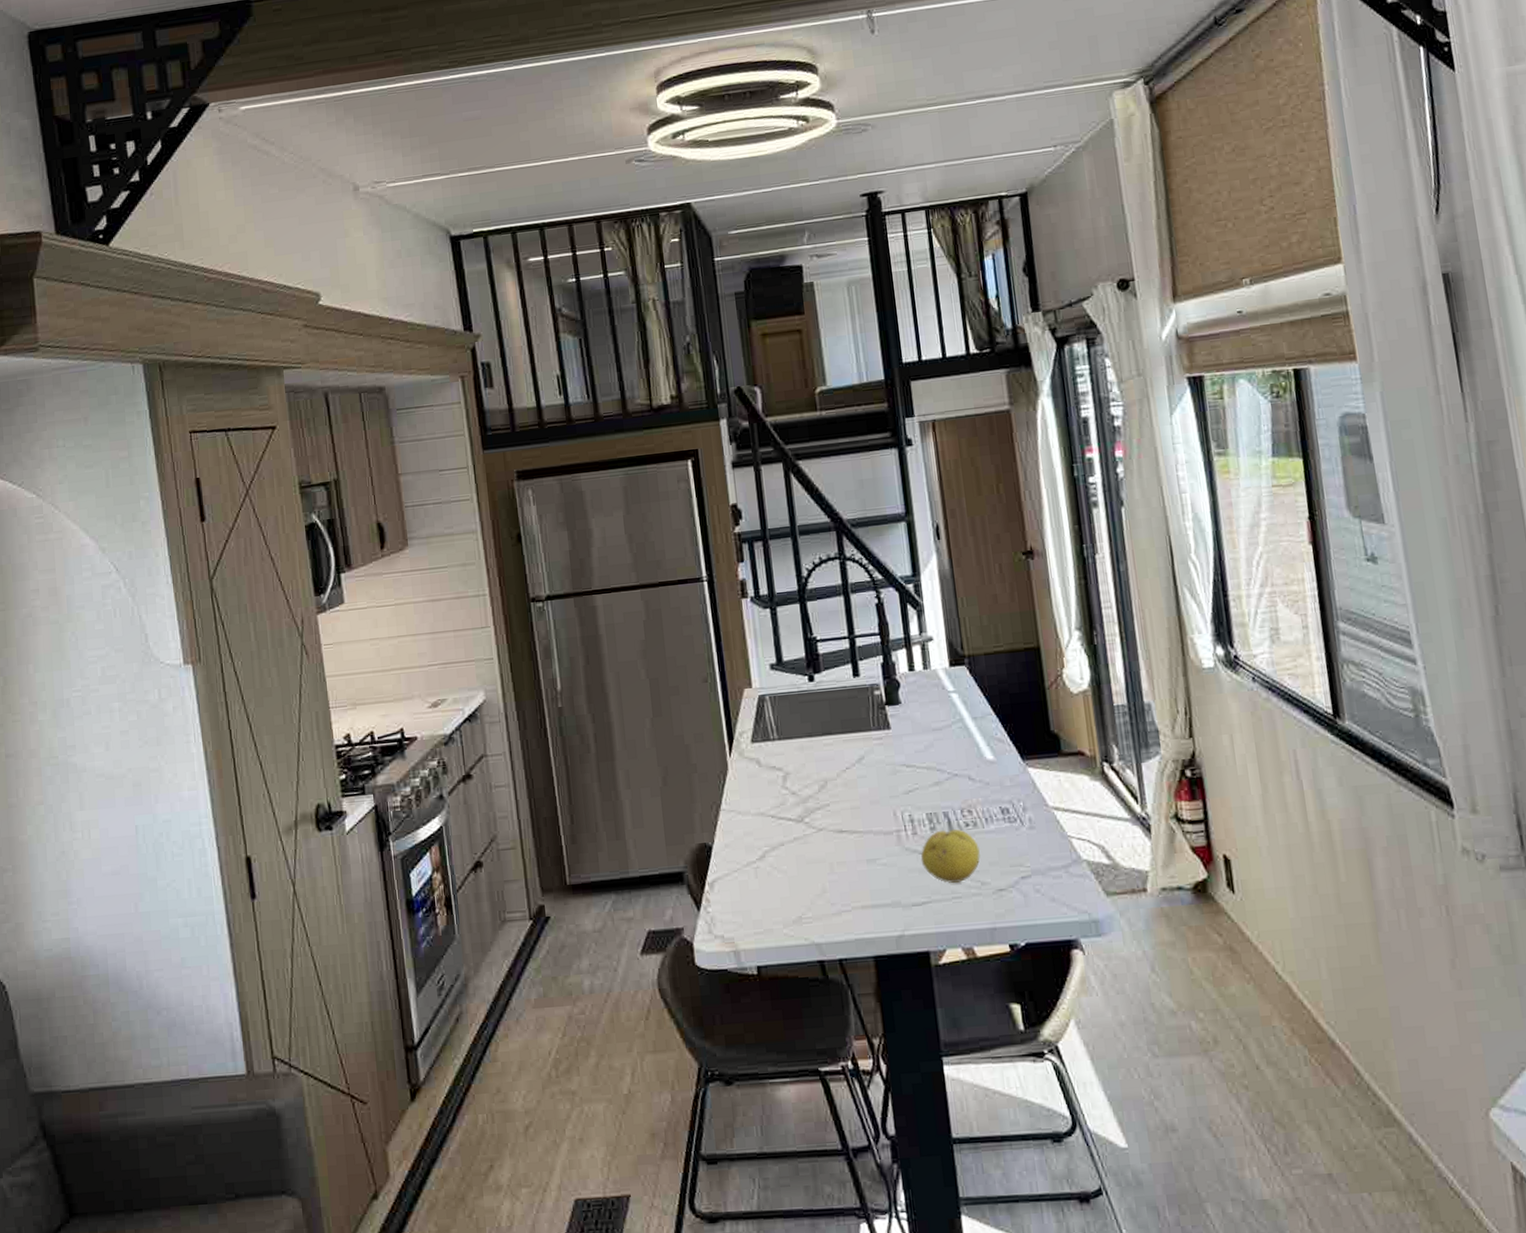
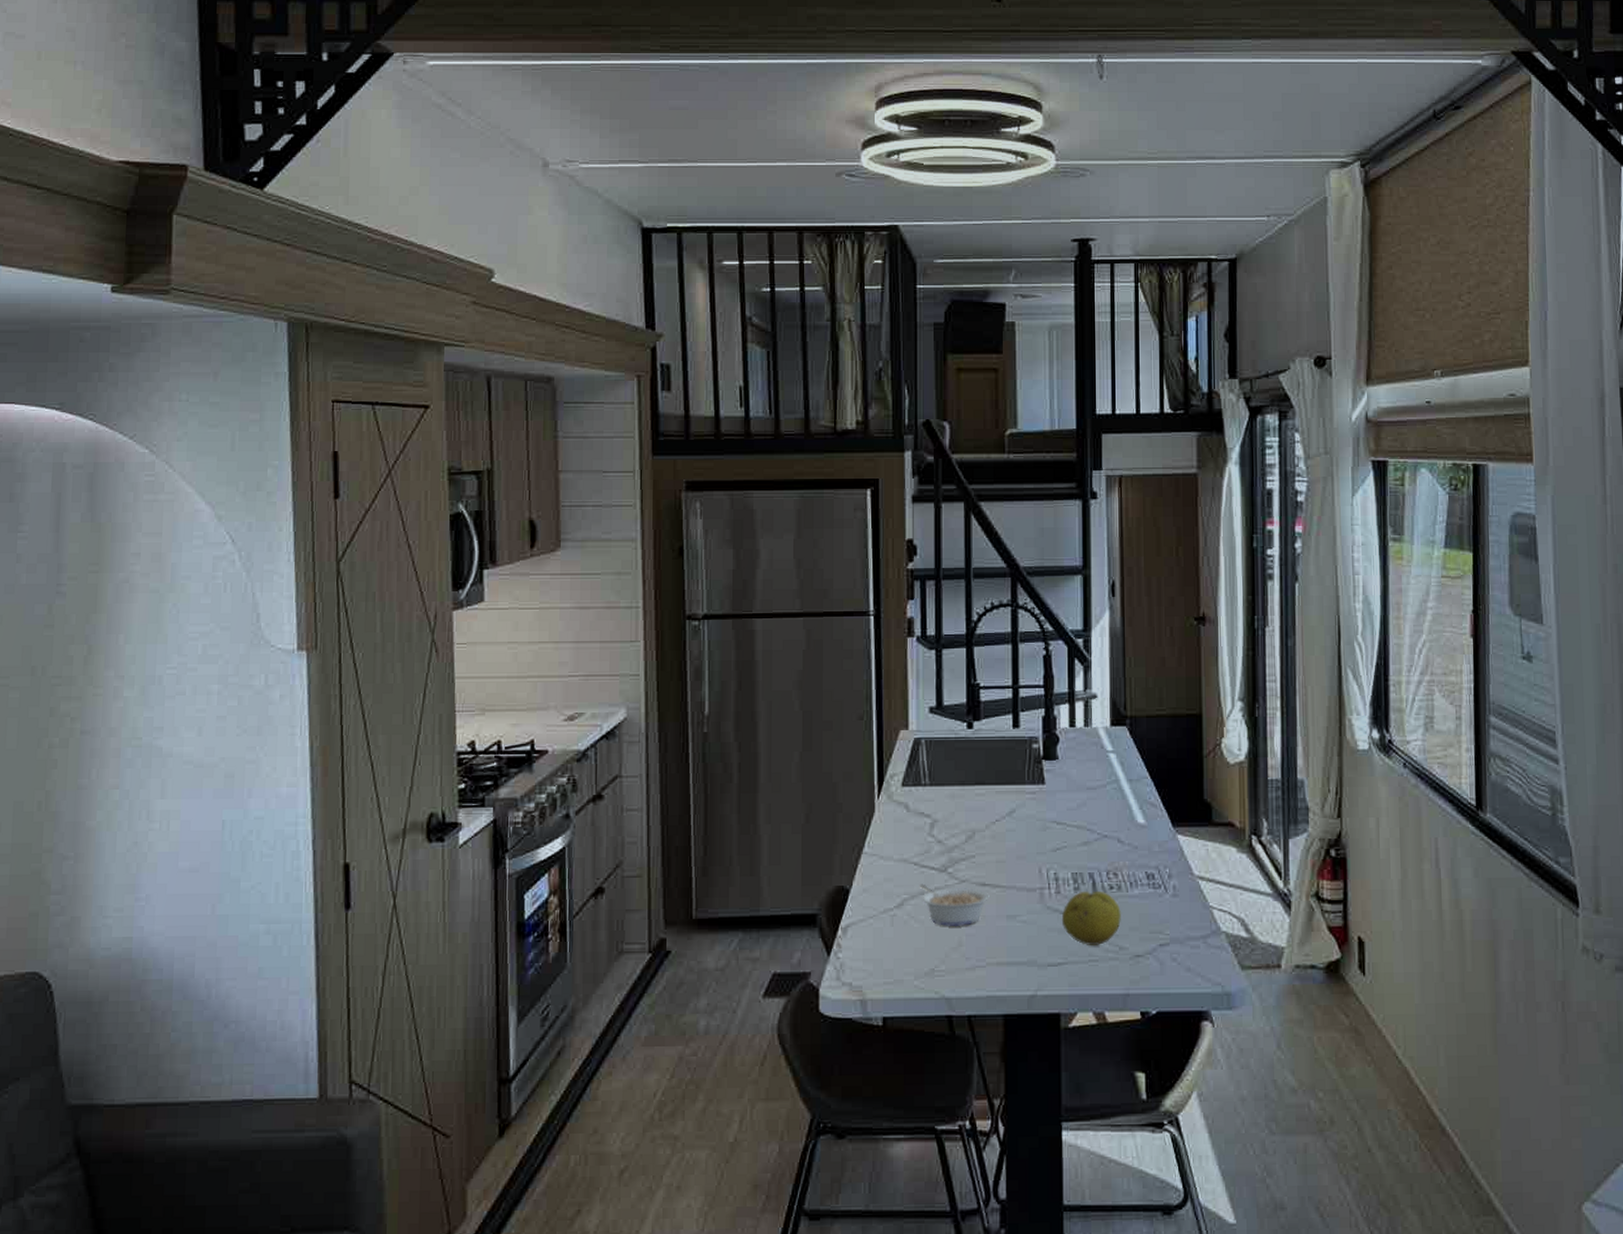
legume: none [778,835,848,875] -> present [919,883,989,927]

